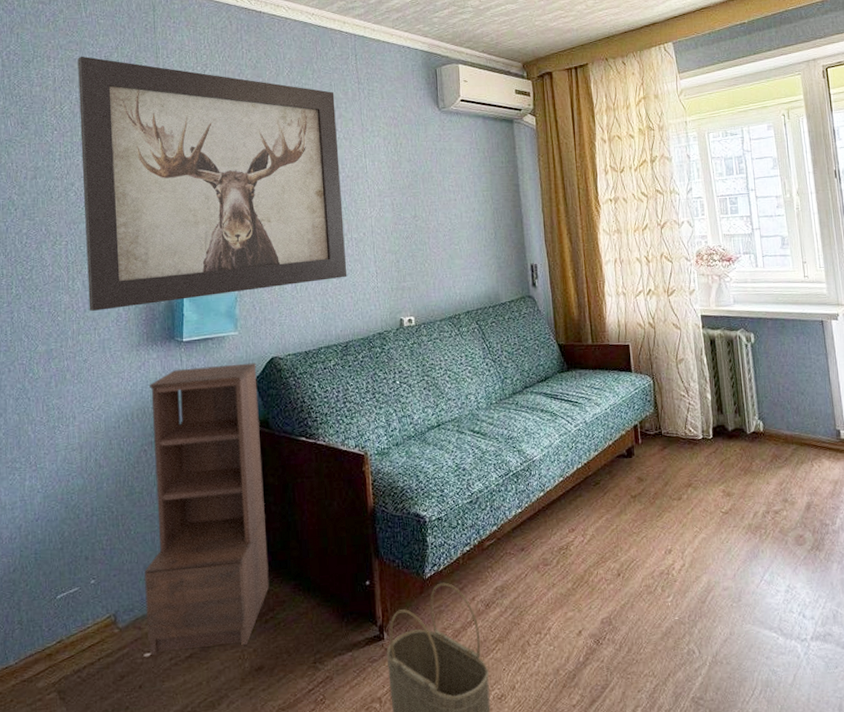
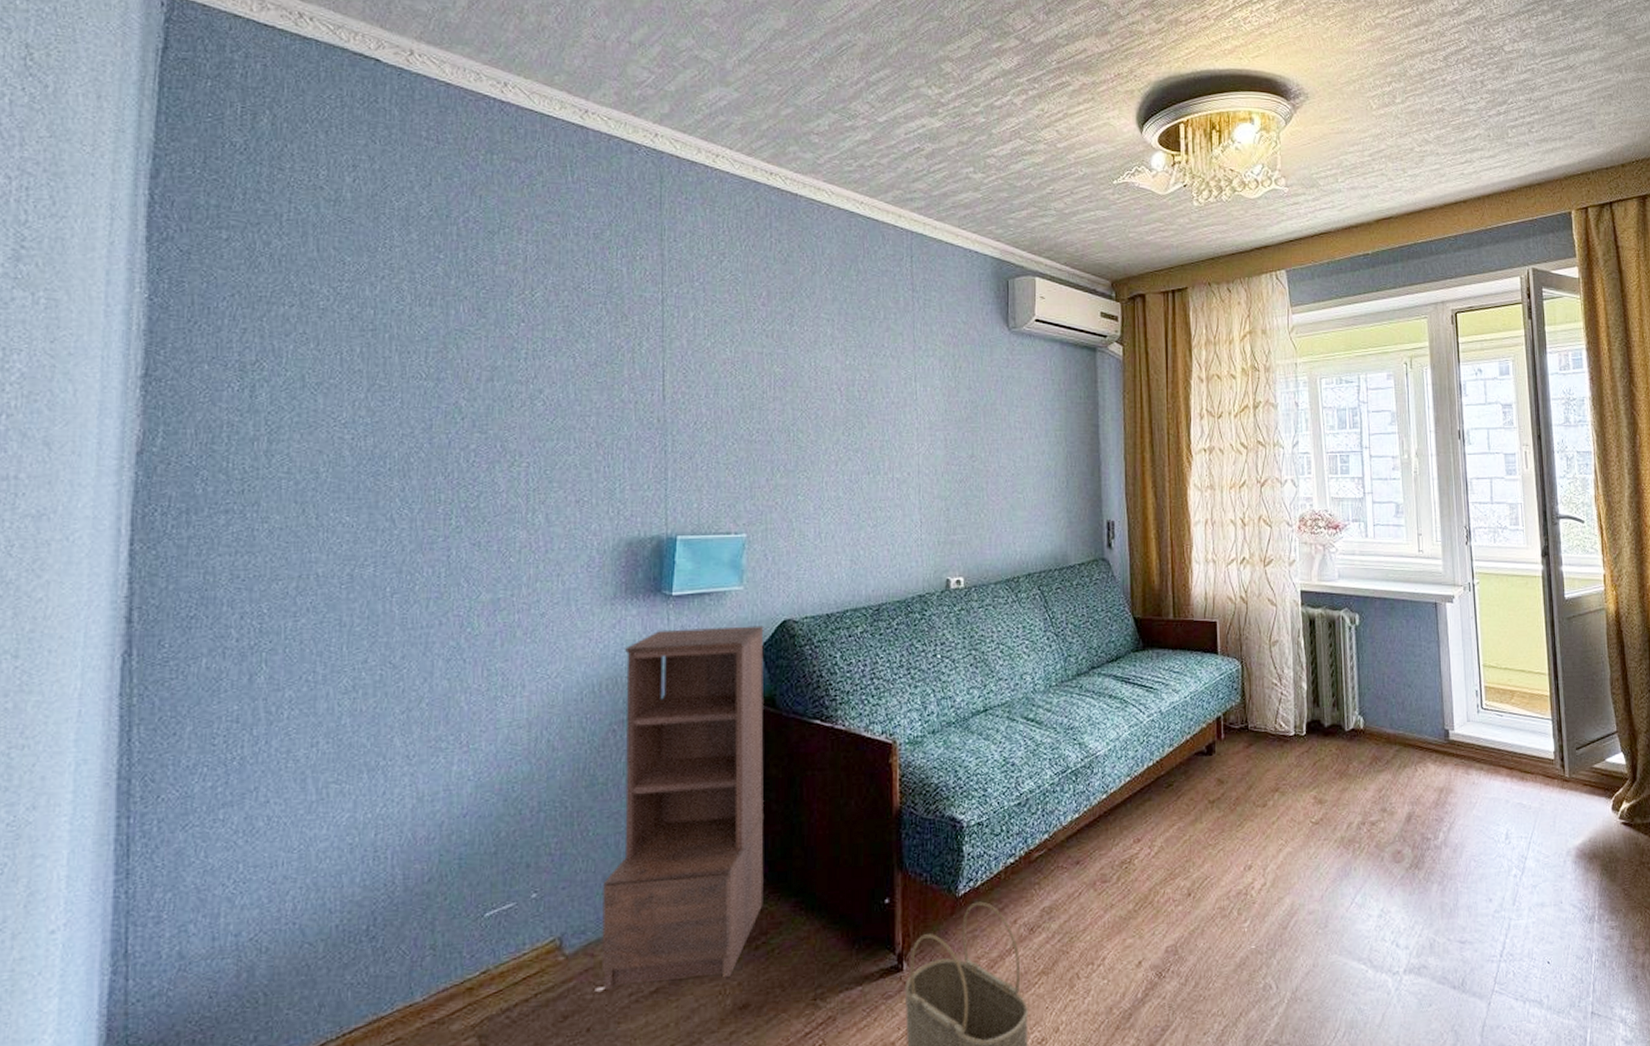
wall art: present [77,56,347,311] -> none [552,230,885,552]

